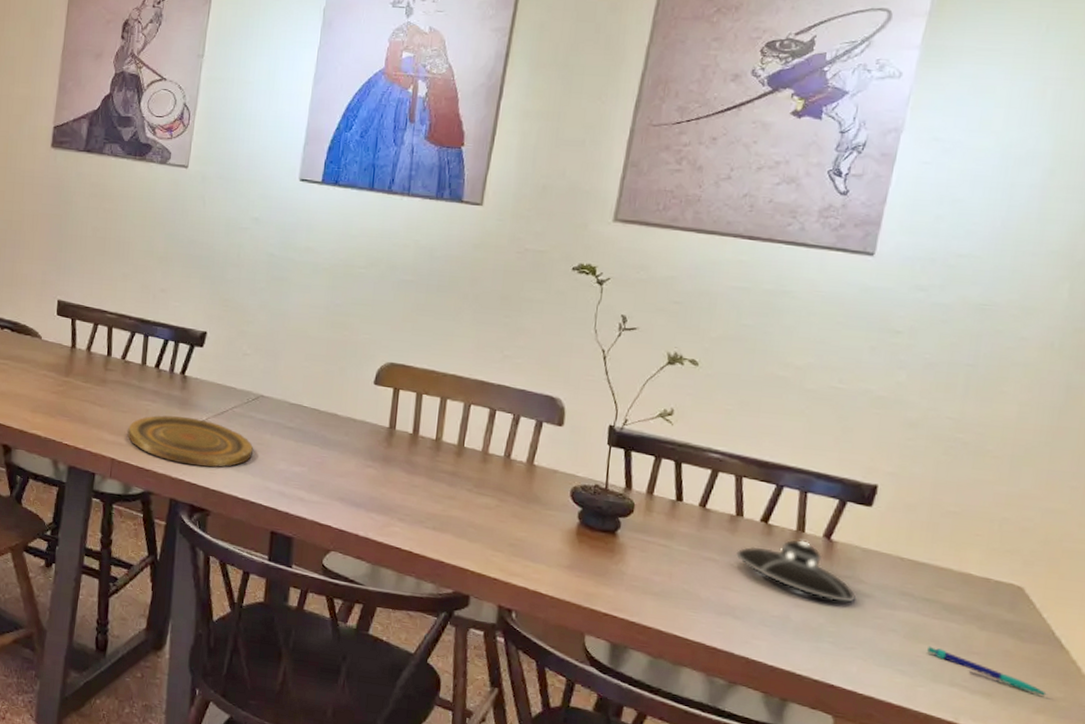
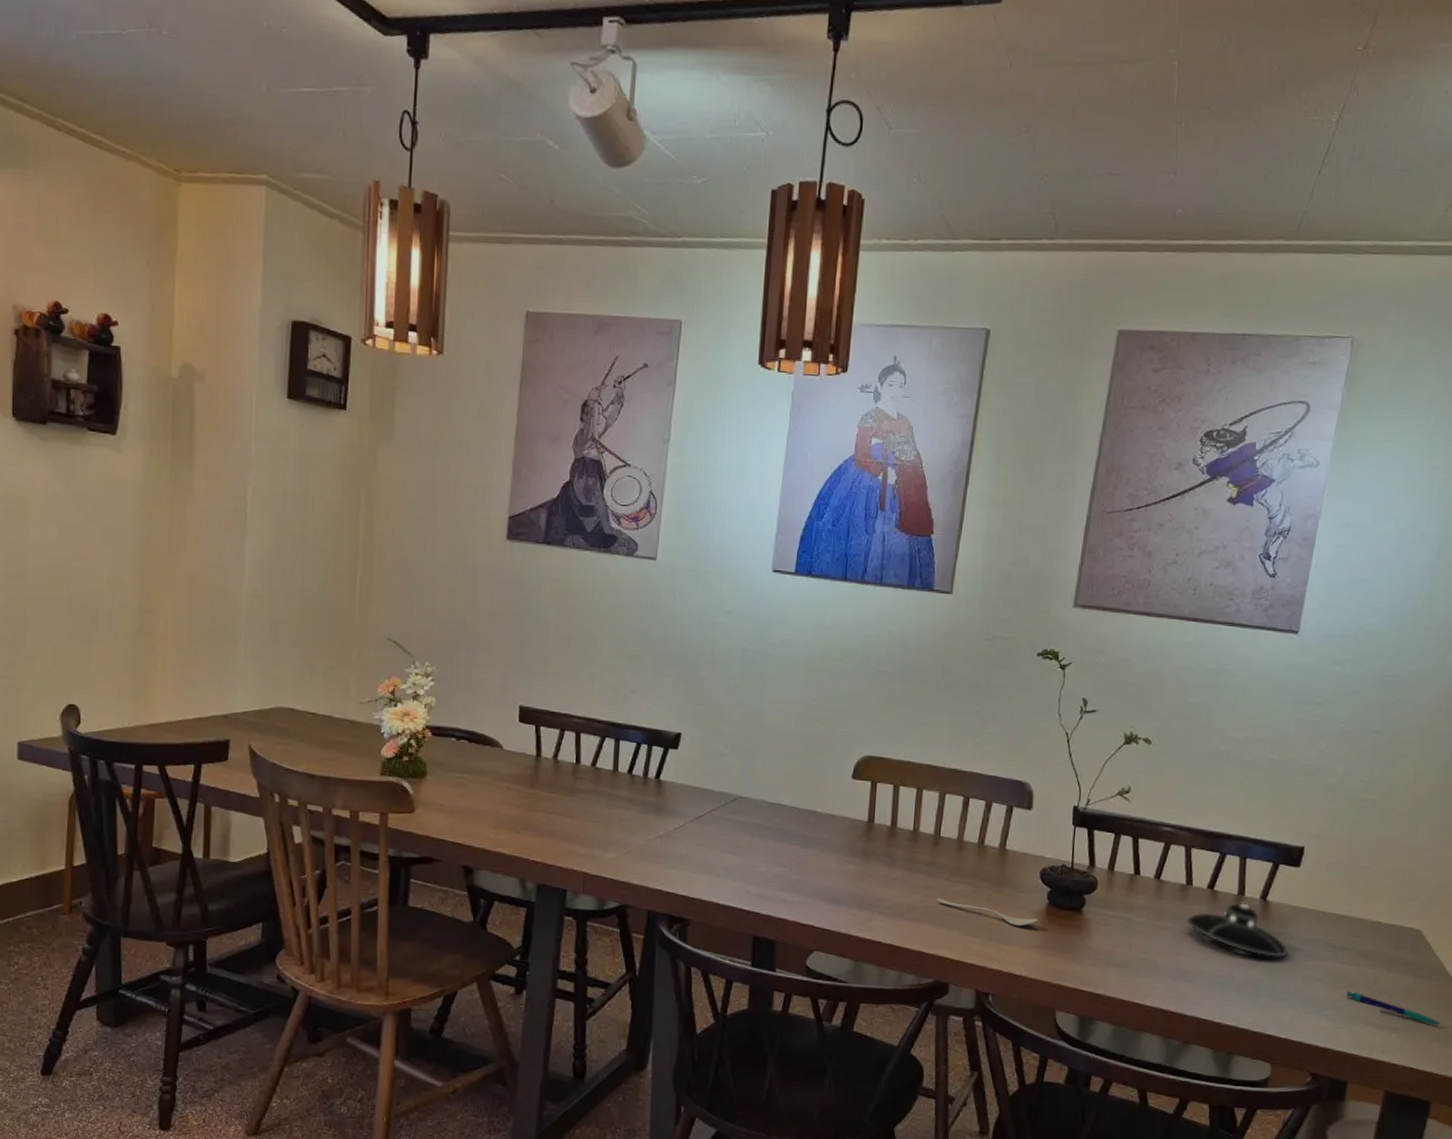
plate: present [127,415,253,468] -> none [600,823,733,875]
spoon: none [458,509,568,545] -> present [936,898,1038,927]

